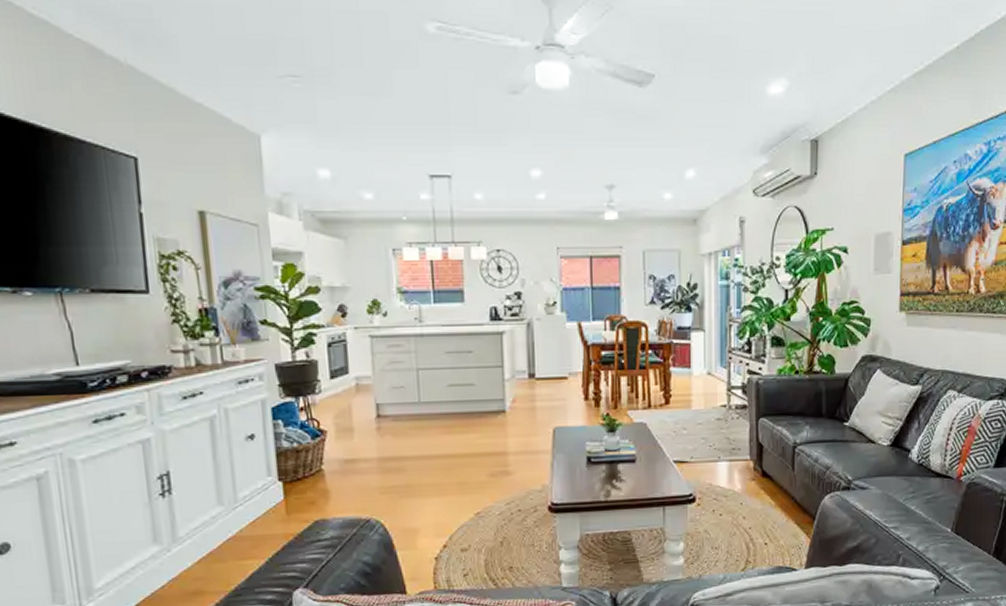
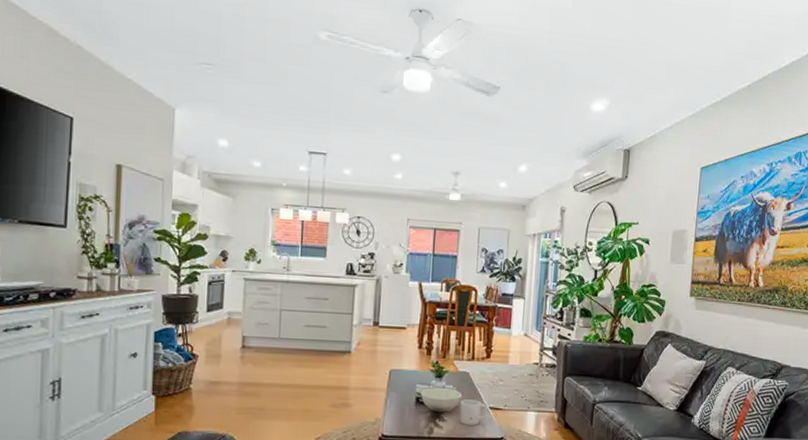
bowl: none [591,443,641,472] -> present [420,388,463,413]
mug: none [640,454,672,485] -> present [460,399,488,426]

